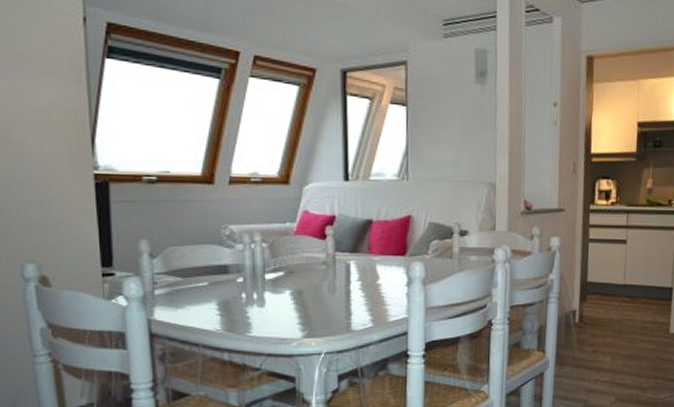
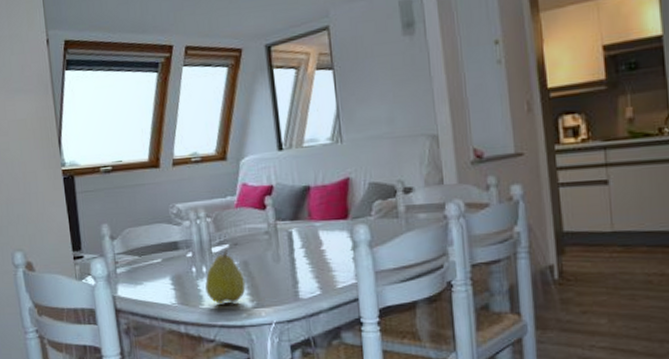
fruit: none [255,278,298,333] -> present [205,250,246,304]

